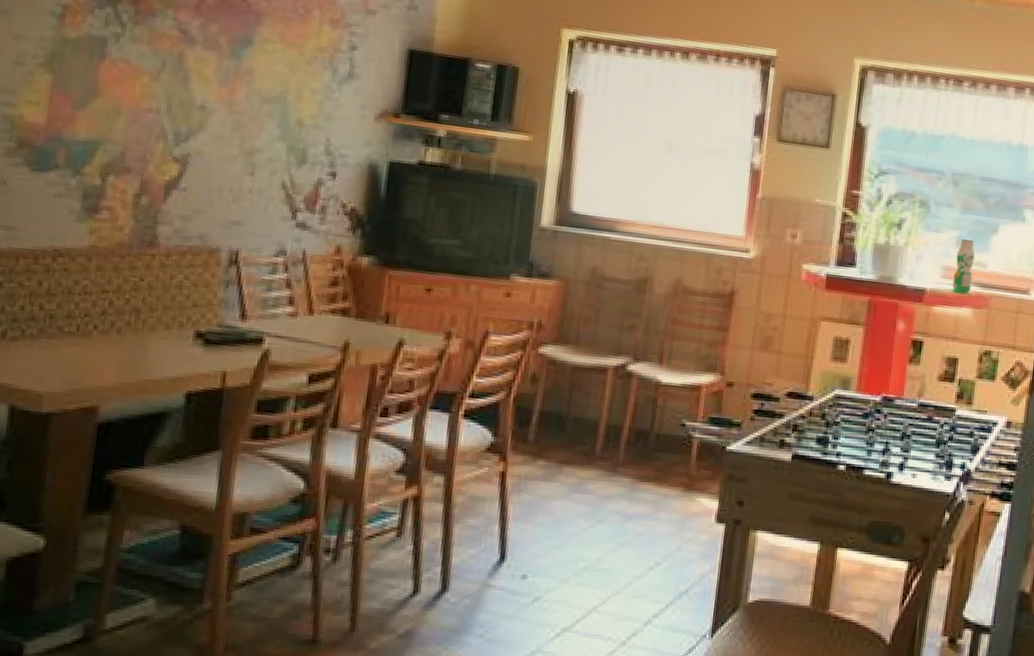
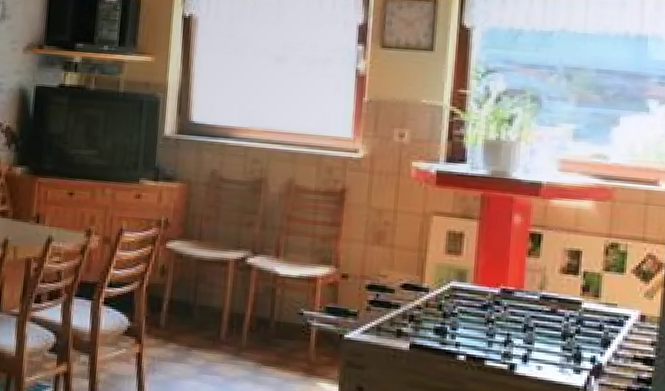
beverage bottle: present [952,239,975,294] -> none [571,132,594,186]

